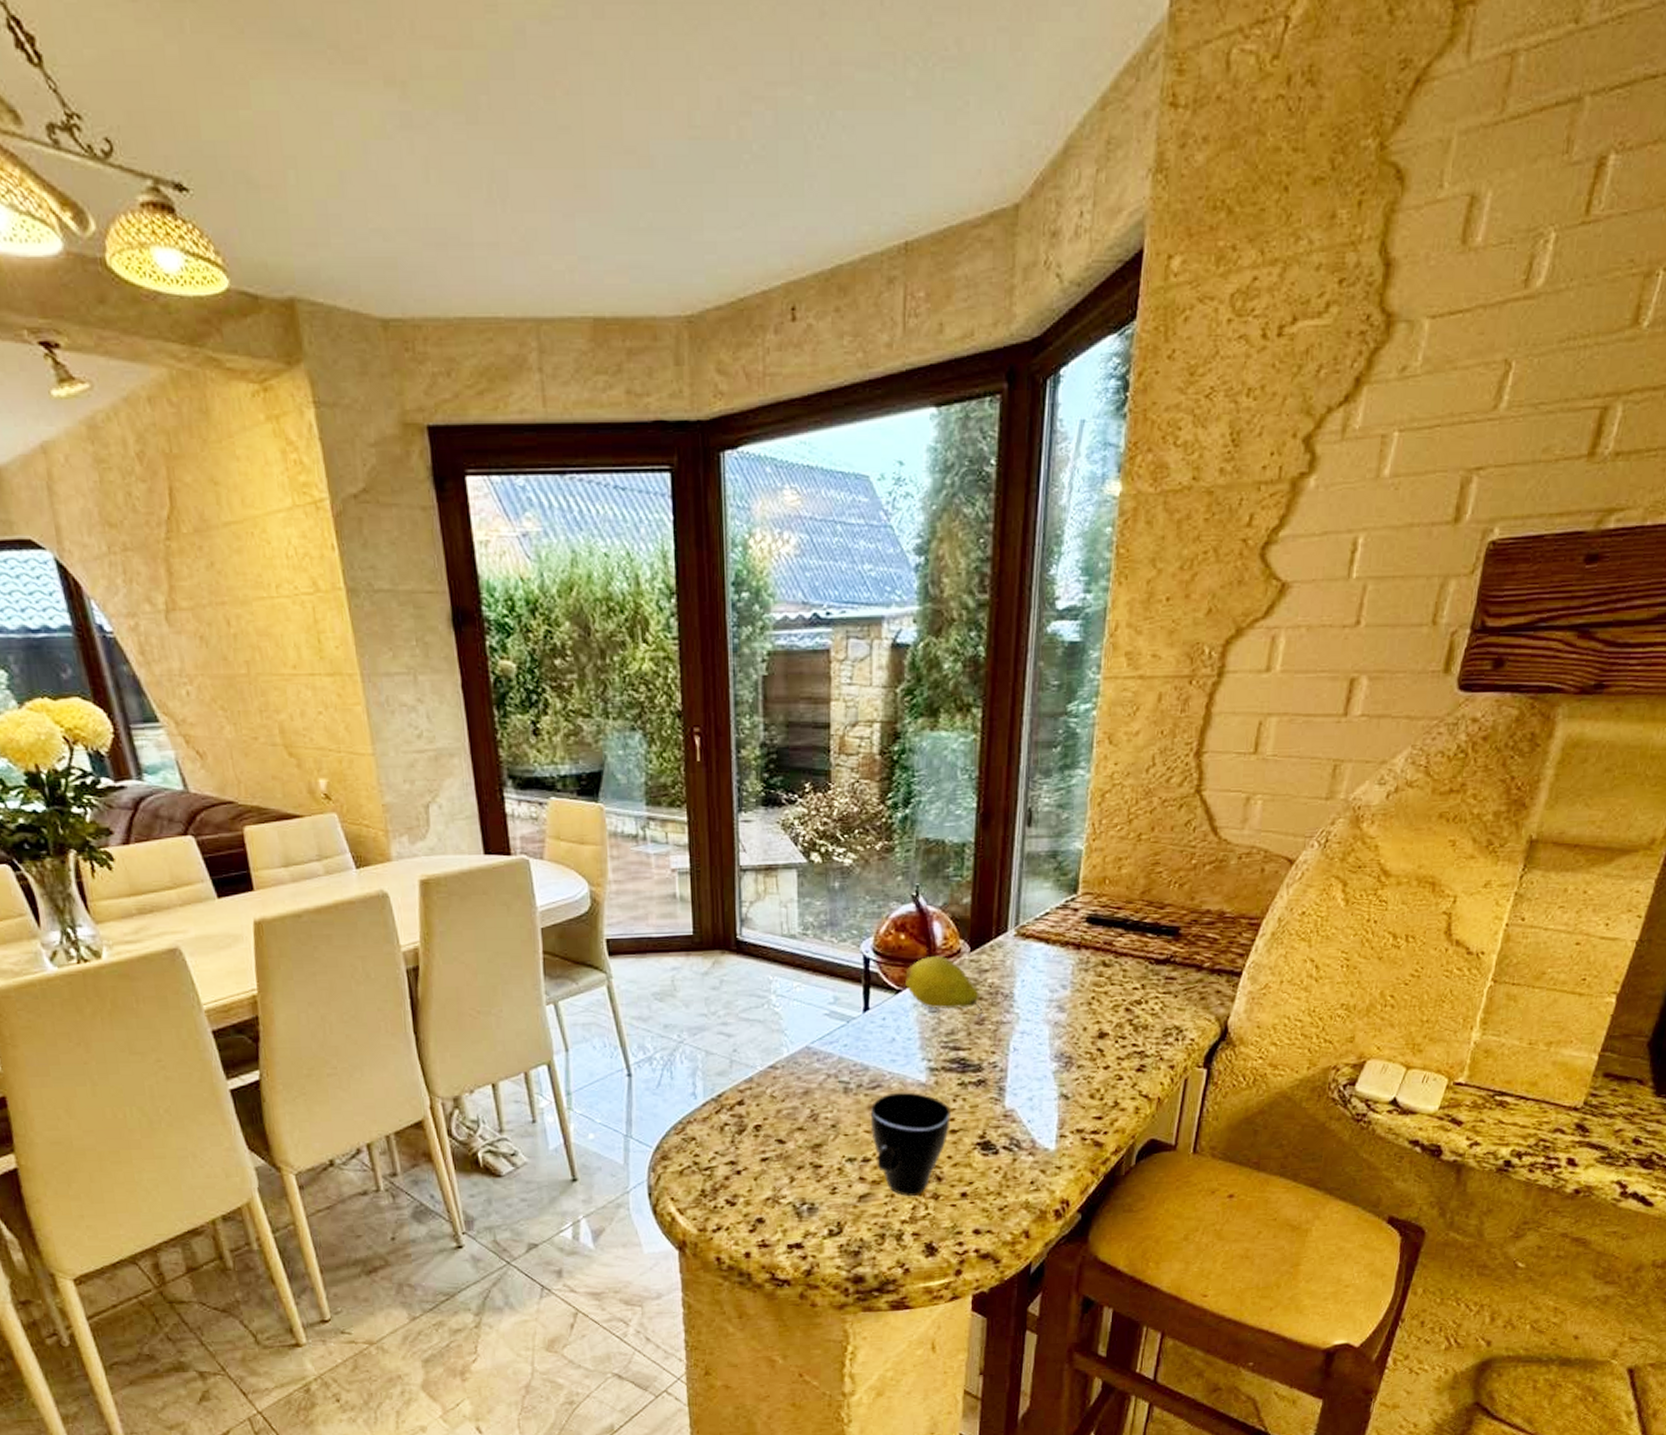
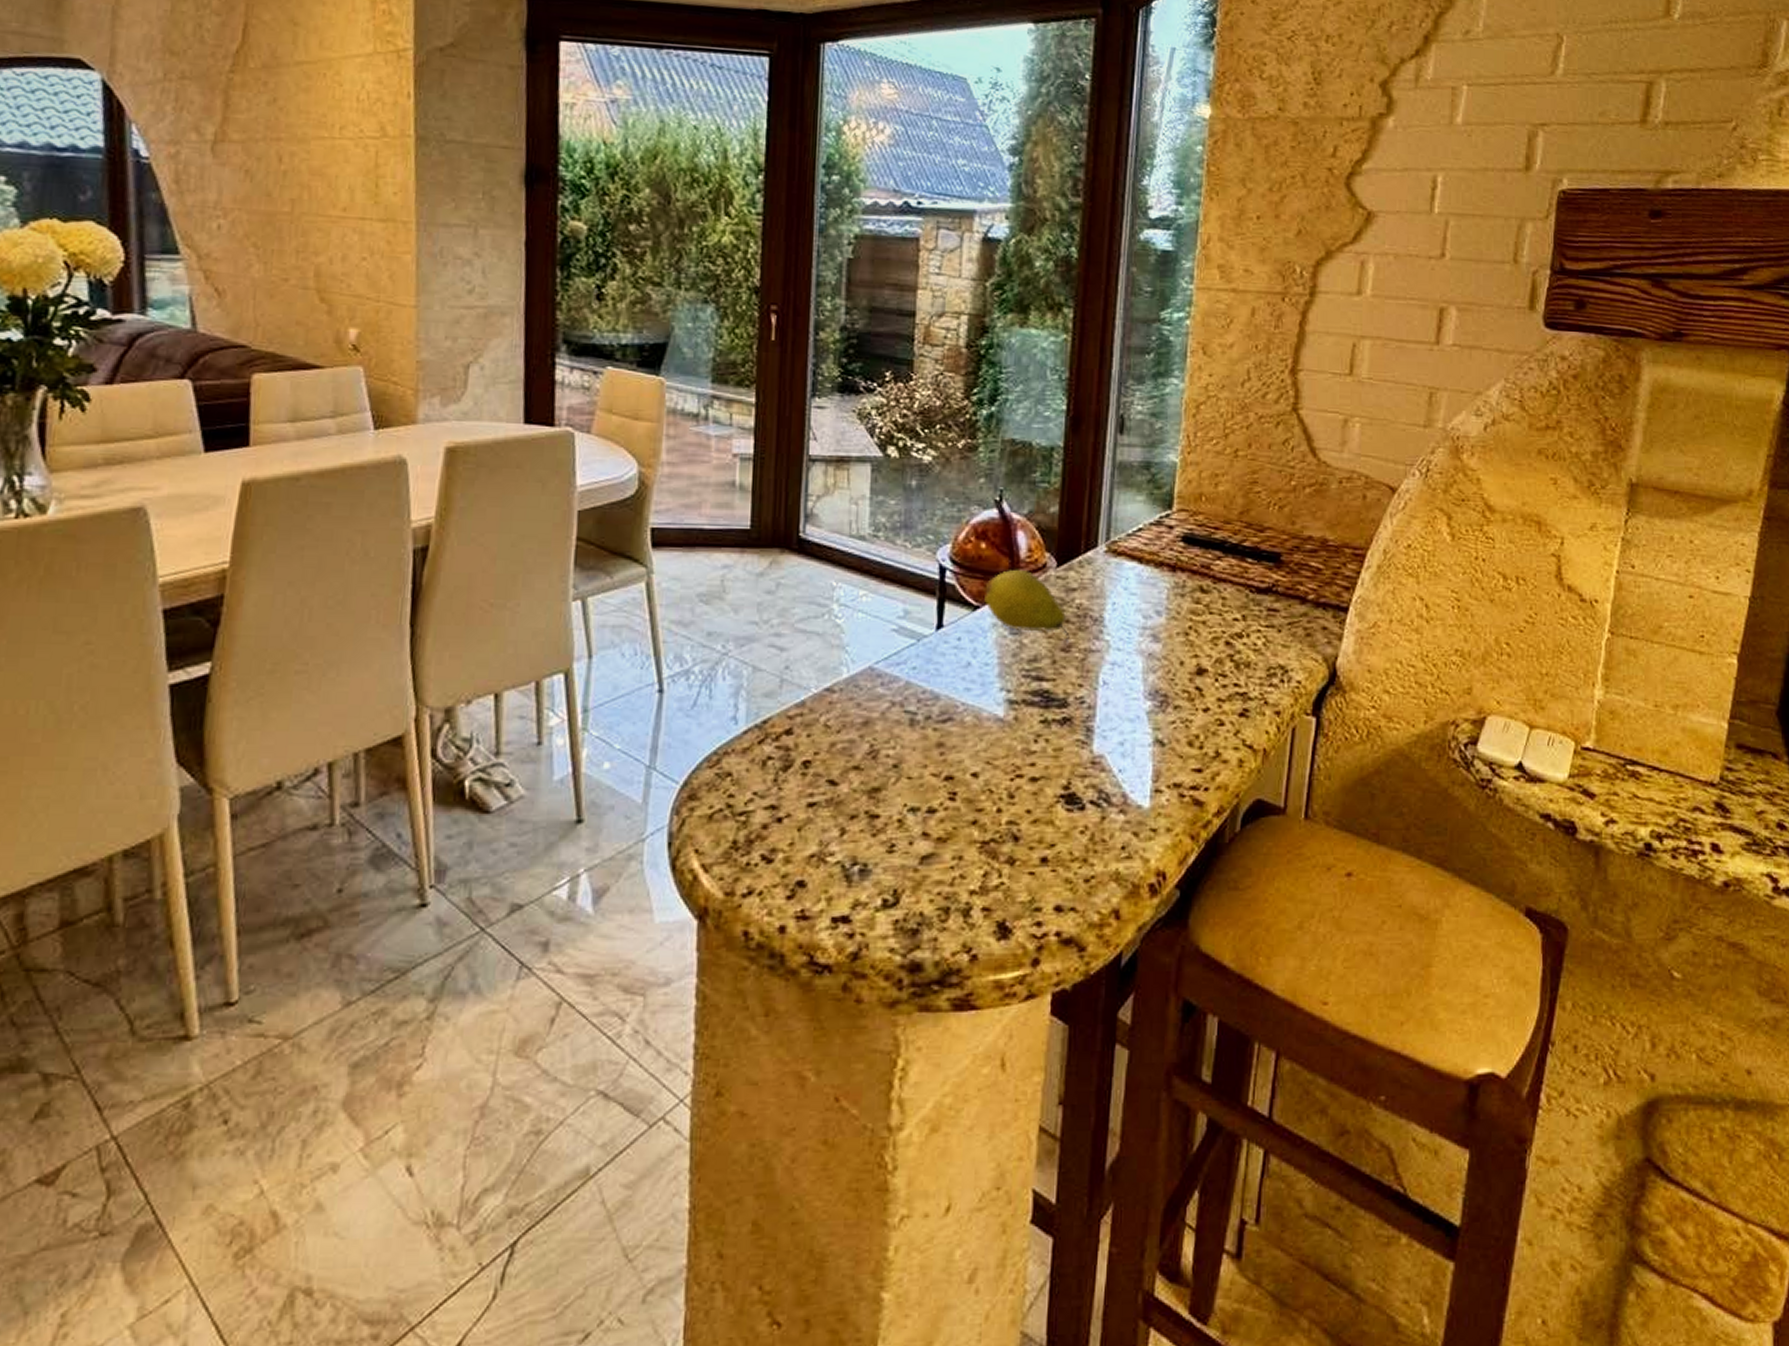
cup: present [870,1092,951,1197] -> none [938,728,1031,860]

